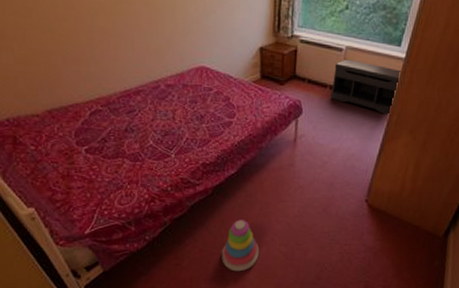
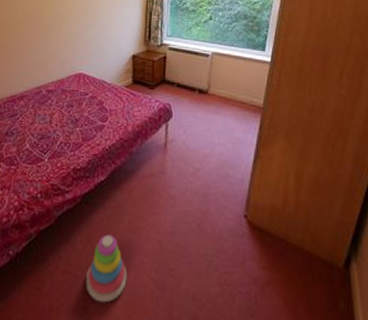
bench: present [330,59,401,116] -> none [199,64,268,120]

